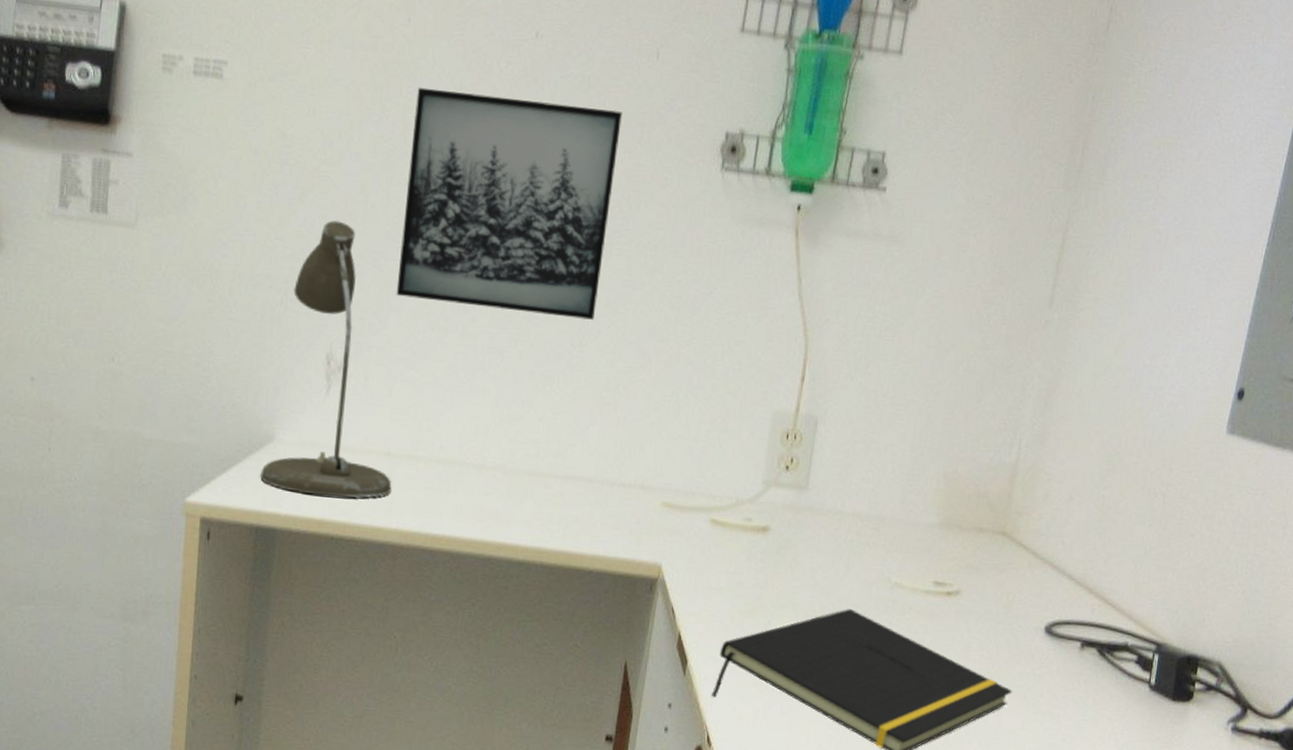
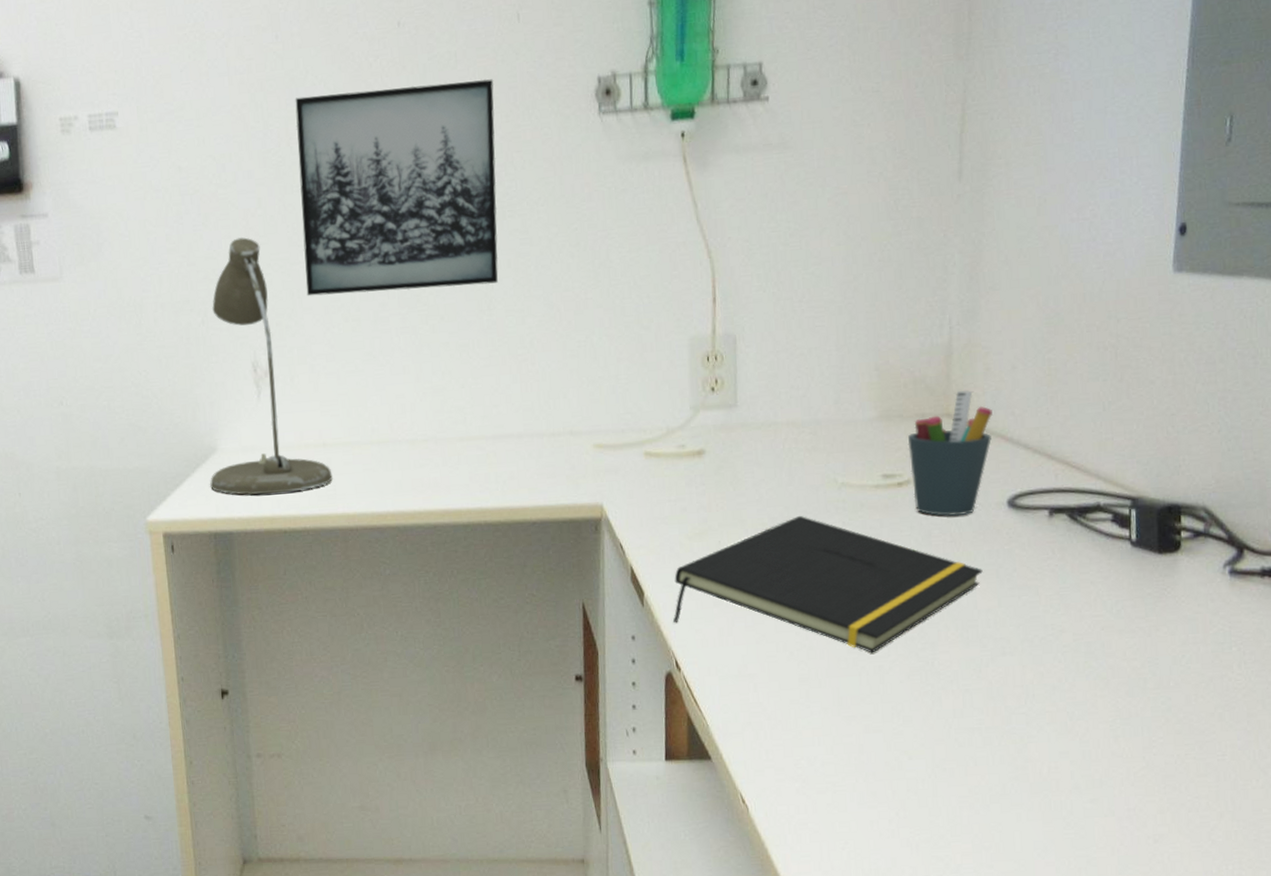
pen holder: none [960,511,1045,634] -> present [908,390,993,516]

